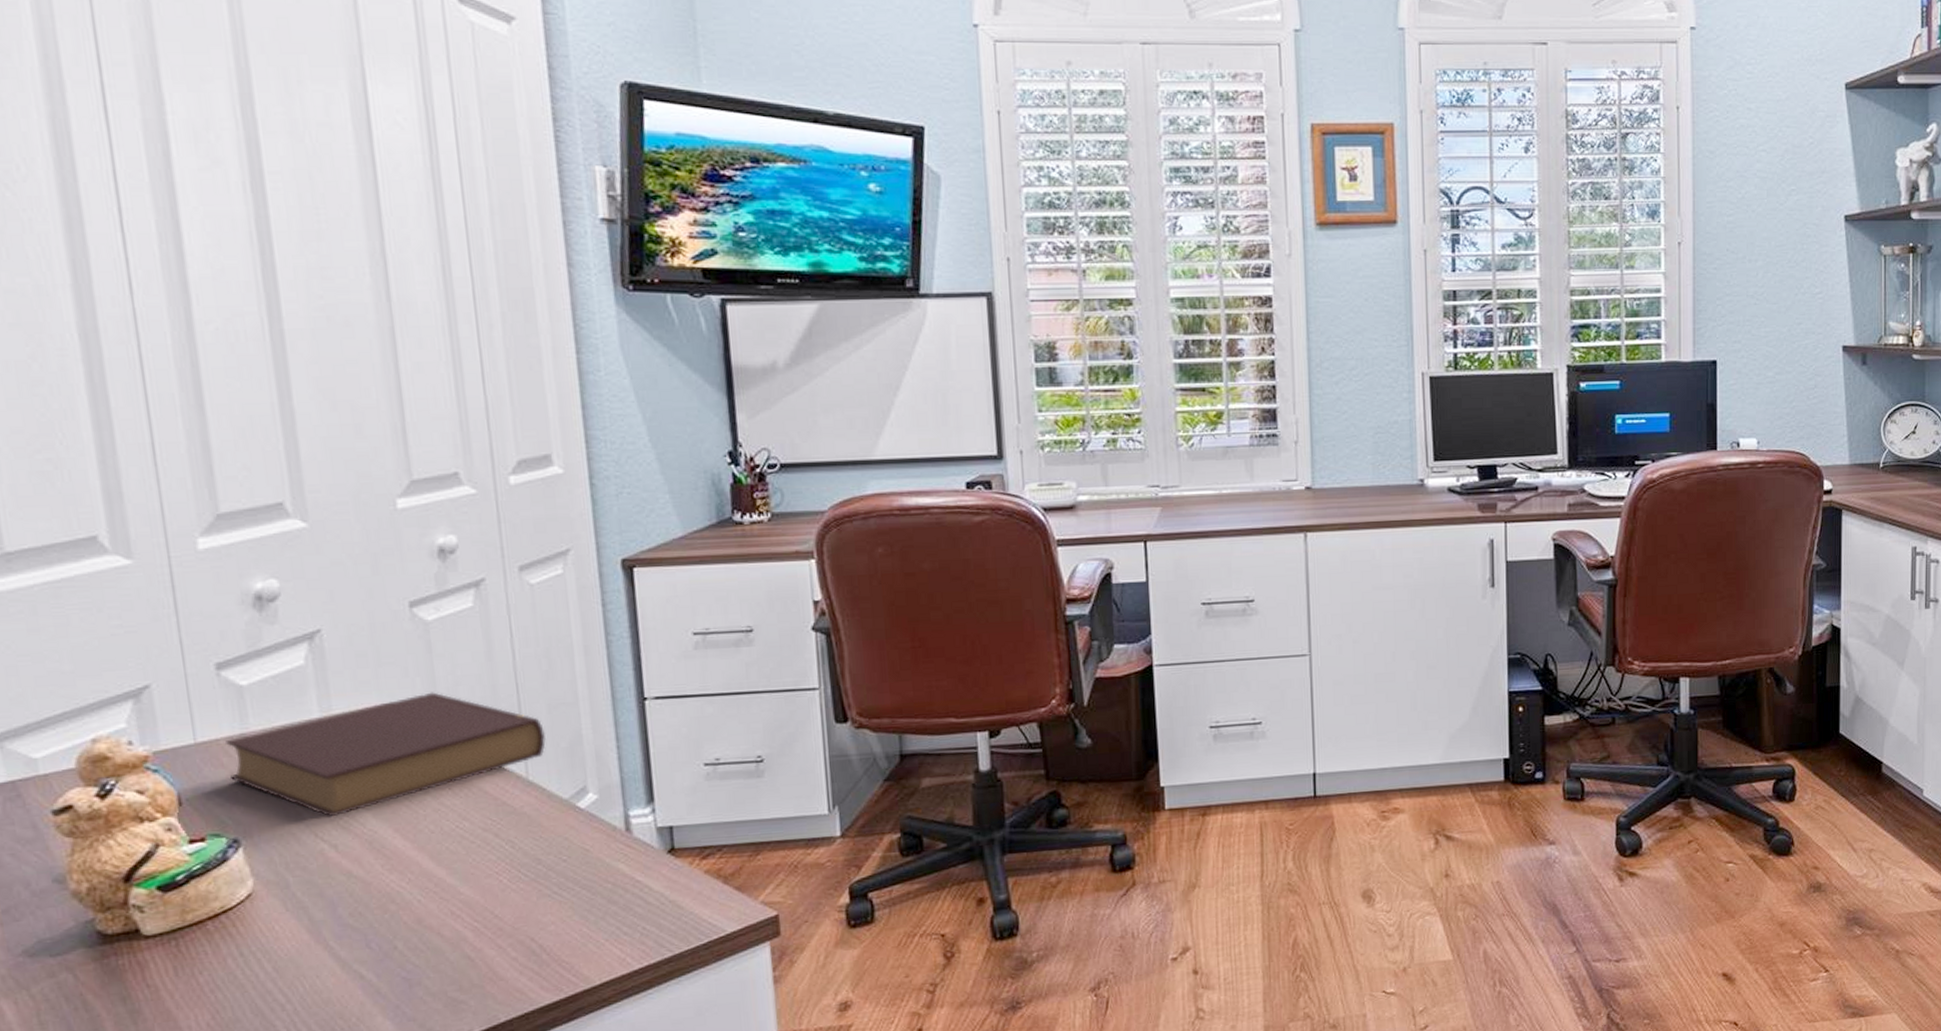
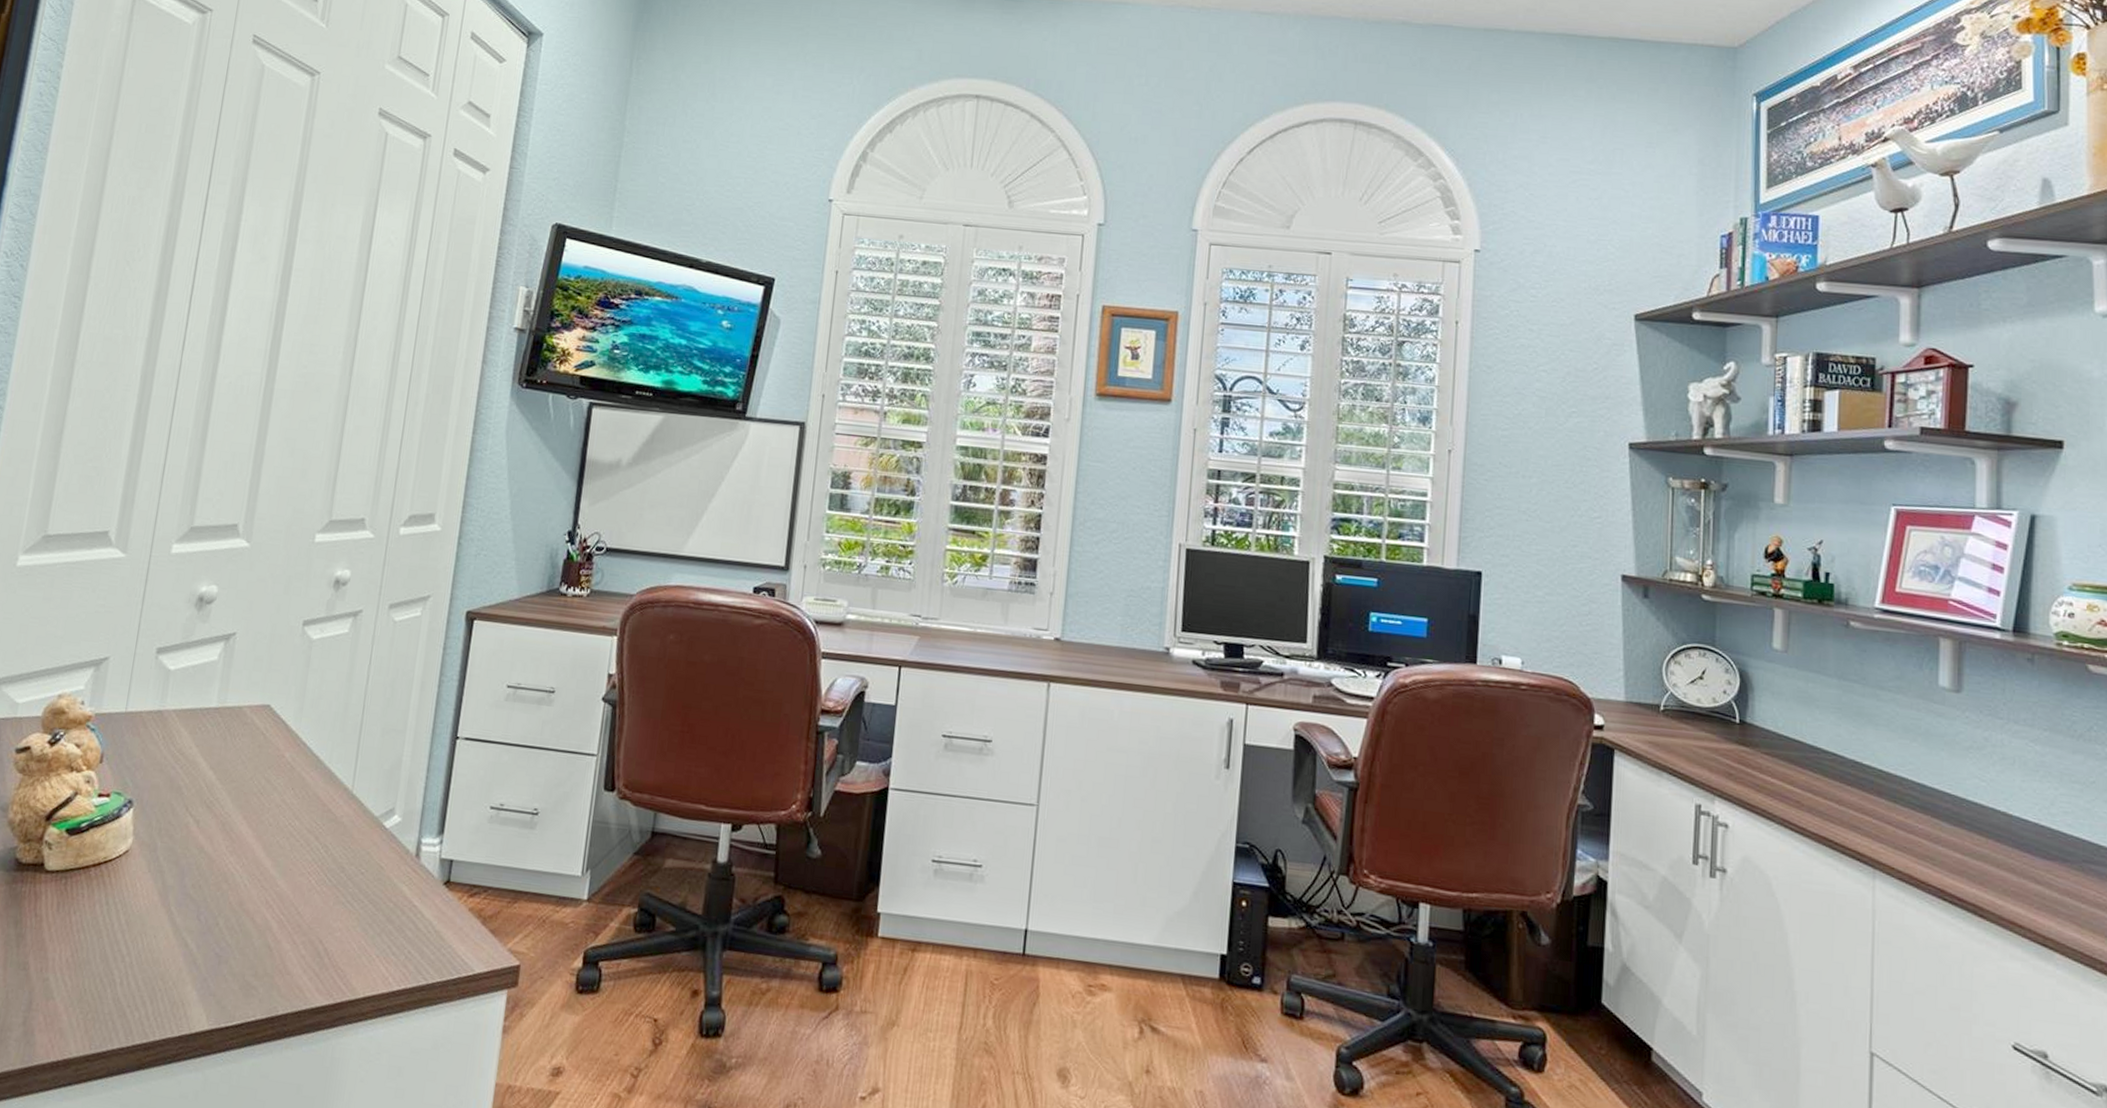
book: present [225,692,546,817] -> none [141,701,375,796]

